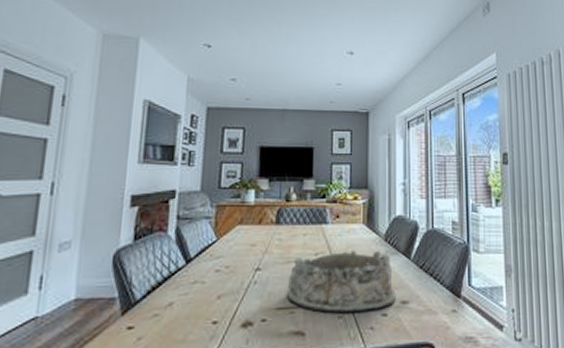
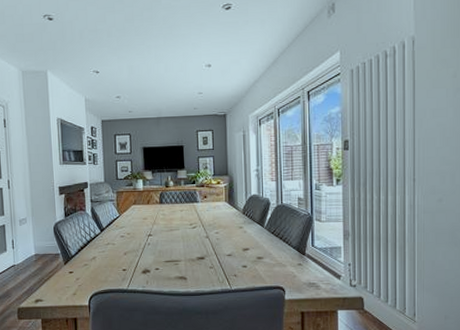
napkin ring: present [286,250,396,314] -> none [171,221,253,266]

